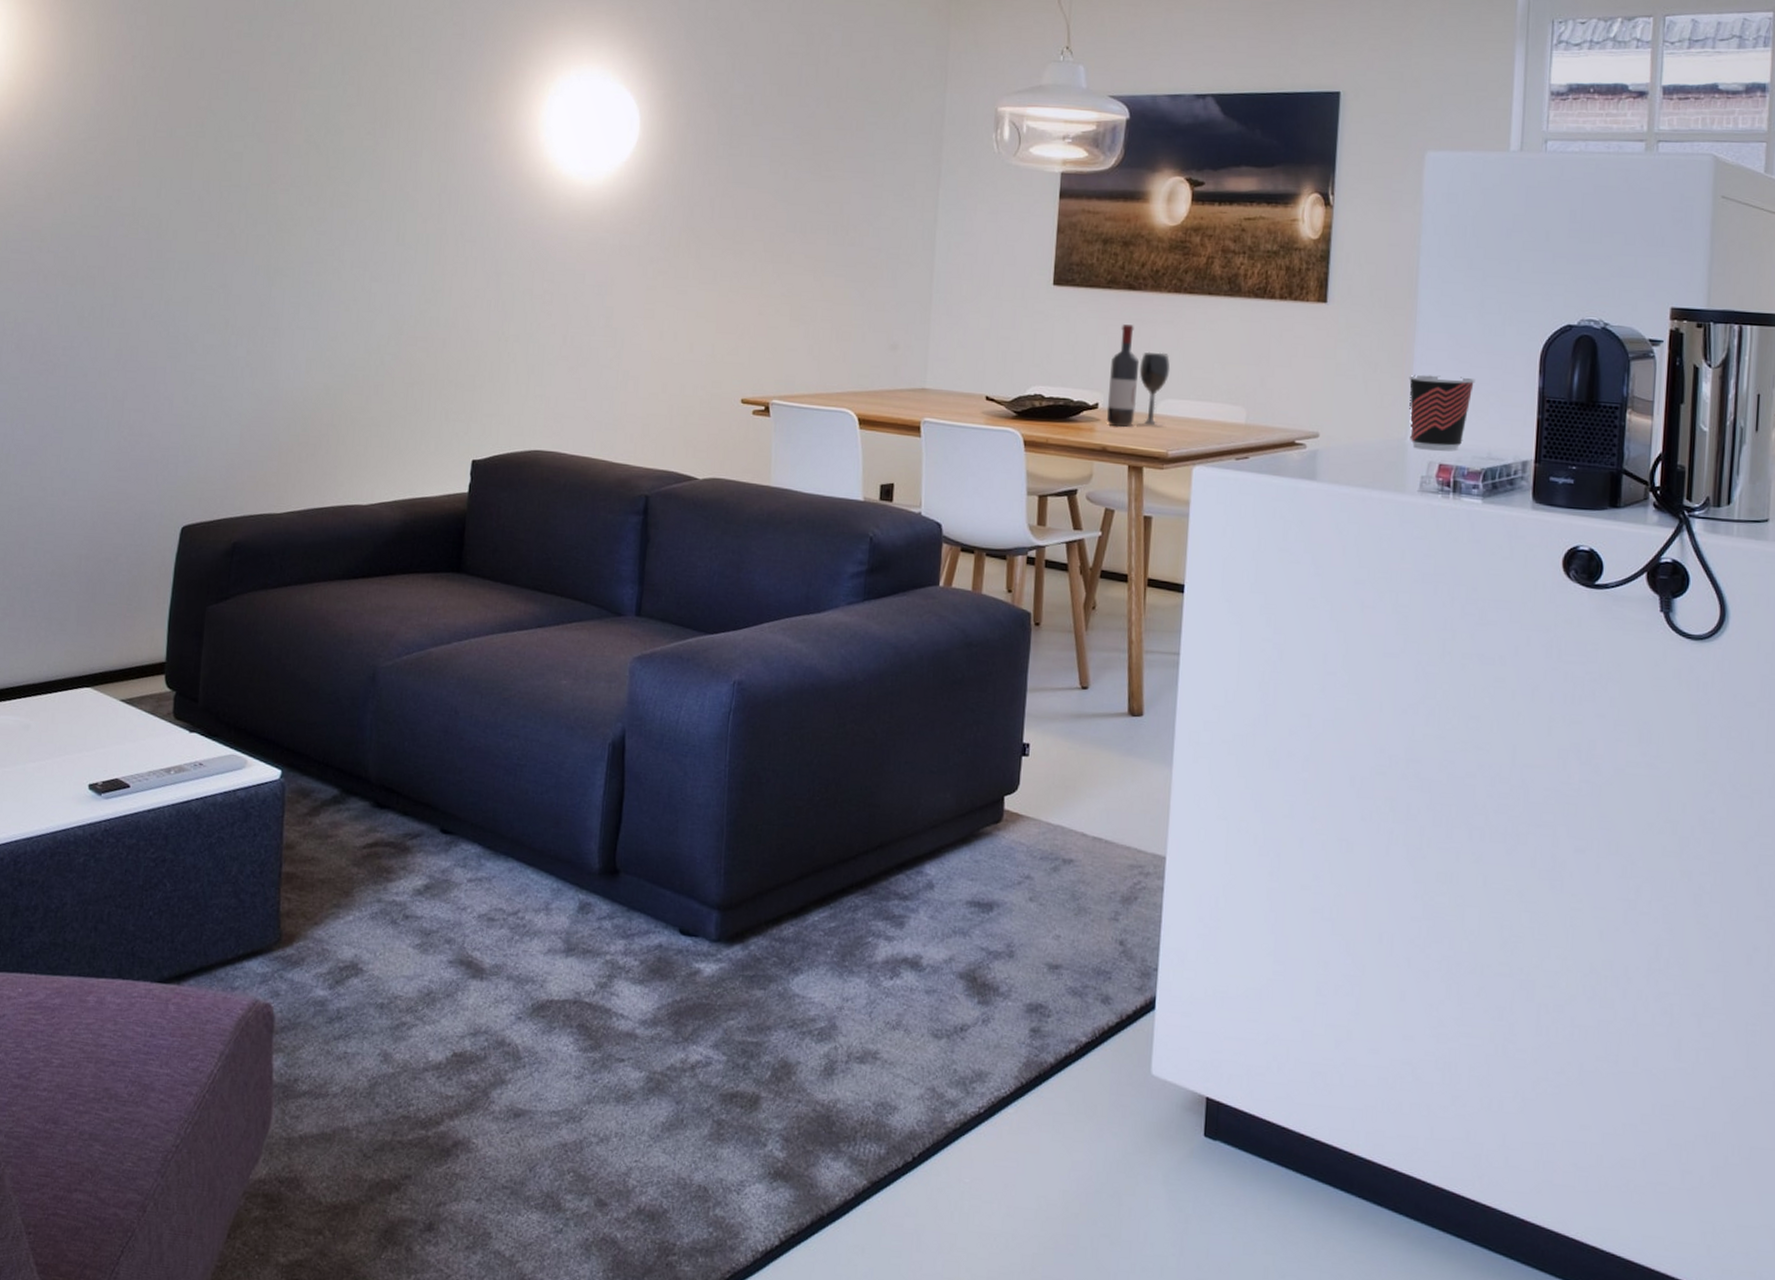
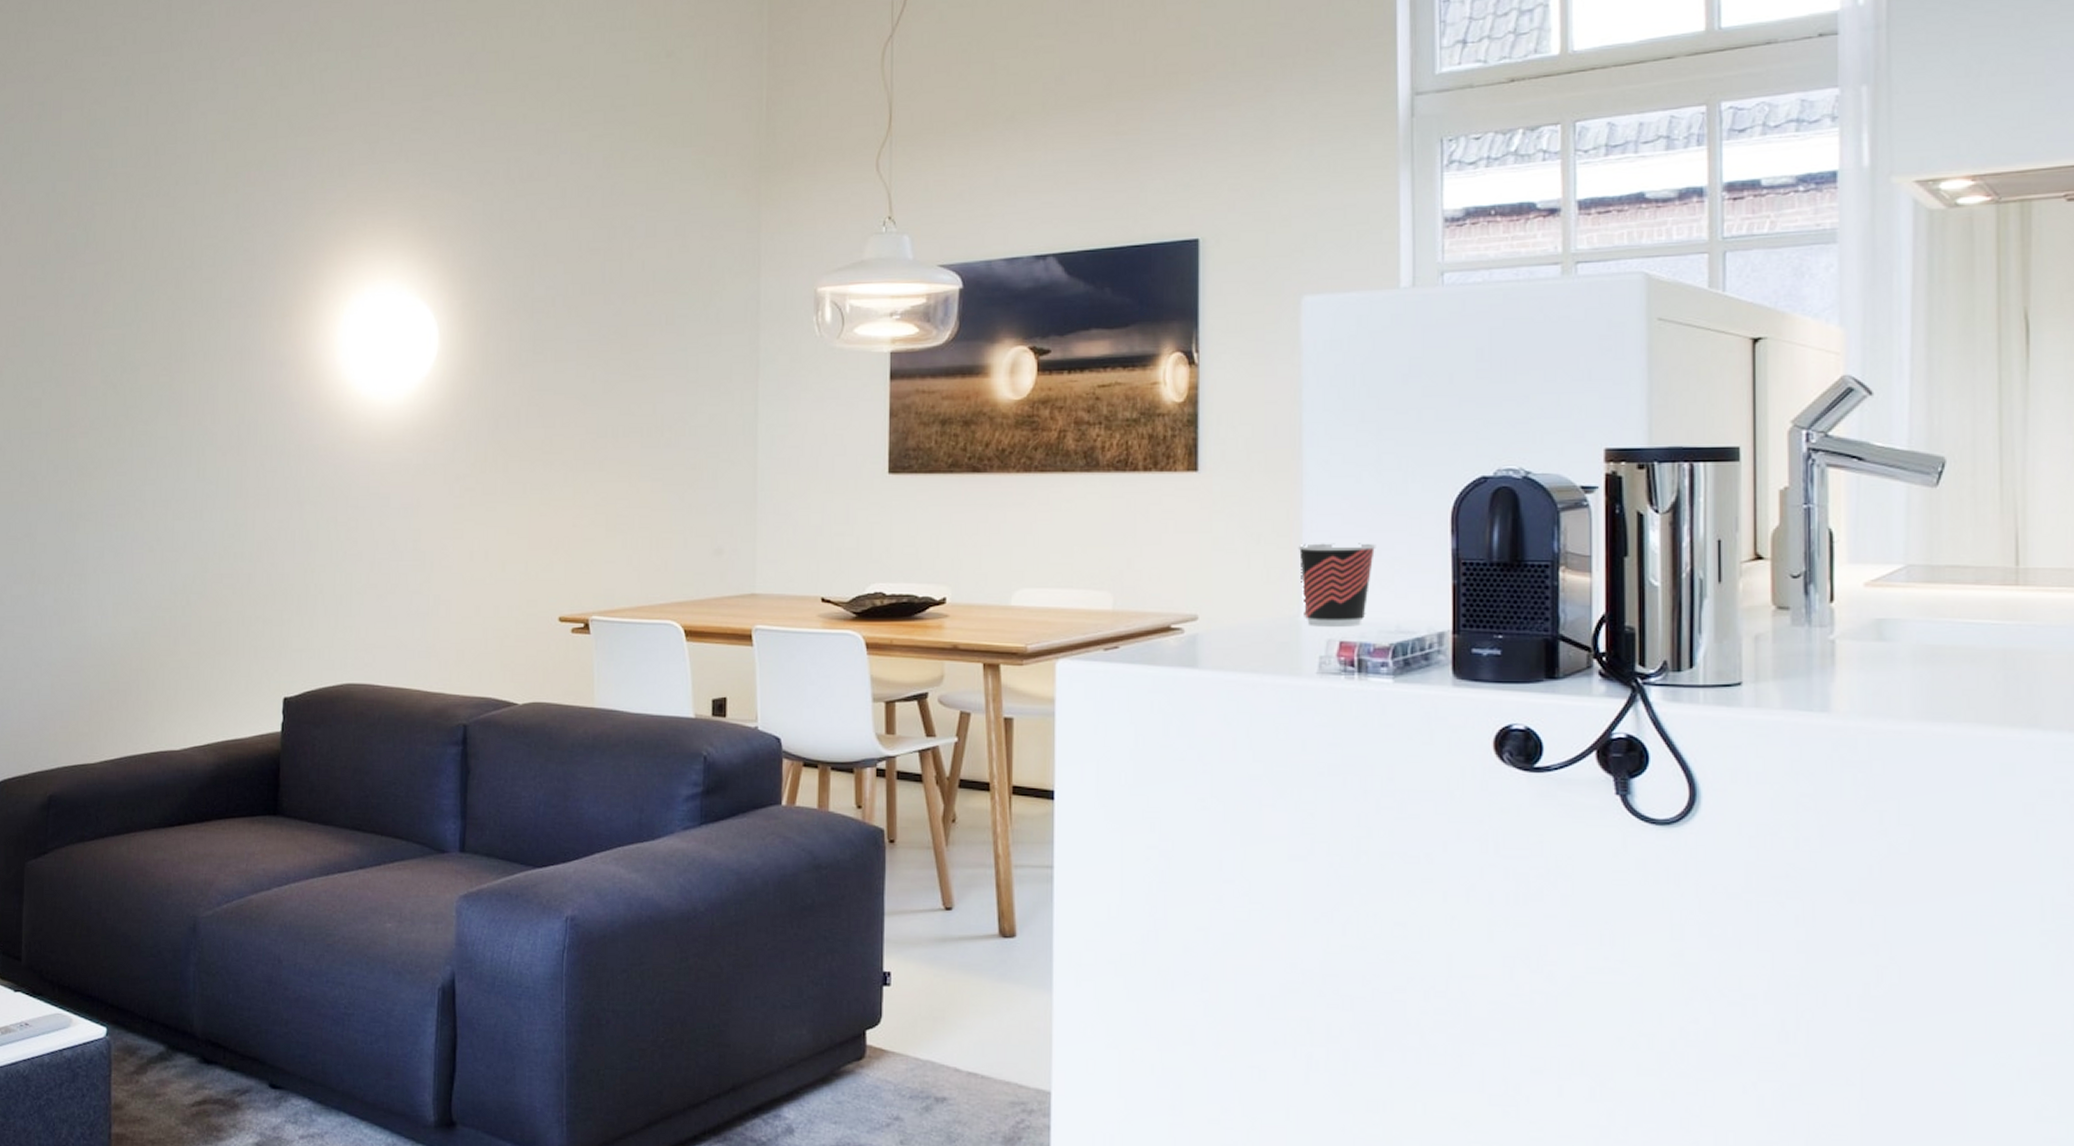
wine bottle: present [1106,324,1140,428] -> none [955,510,989,623]
wine glass: present [1137,351,1171,428] -> none [989,538,1024,620]

